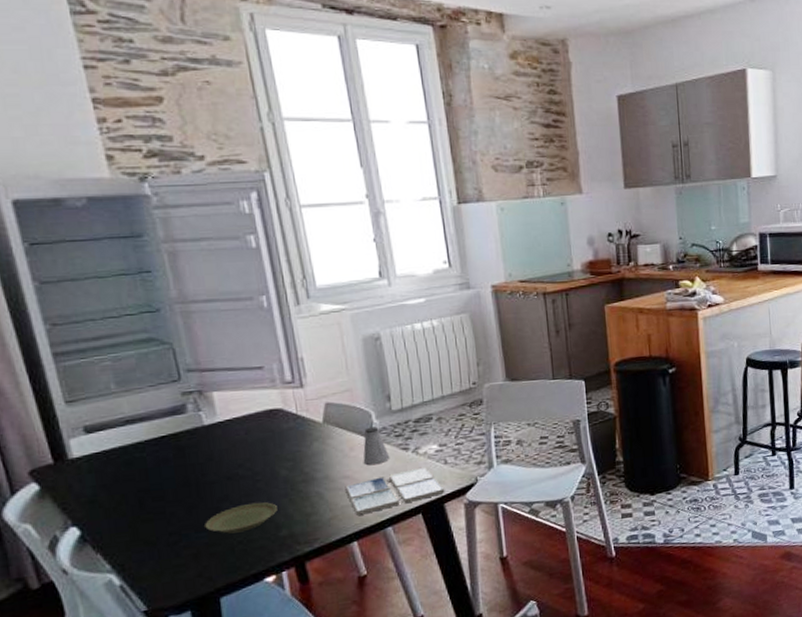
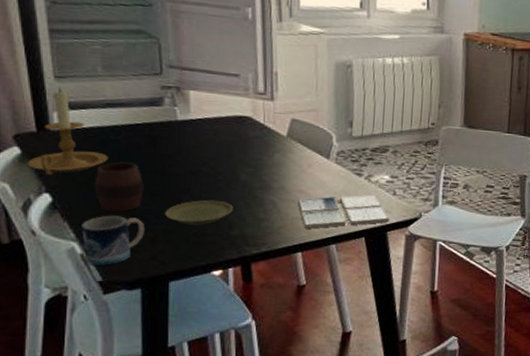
candle holder: none [48,413,136,507] -> present [27,88,108,175]
mug: none [116,536,186,595] -> present [81,215,144,266]
cup: none [124,478,179,535] -> present [94,162,144,213]
saltshaker: present [363,426,390,465] -> none [318,148,344,184]

